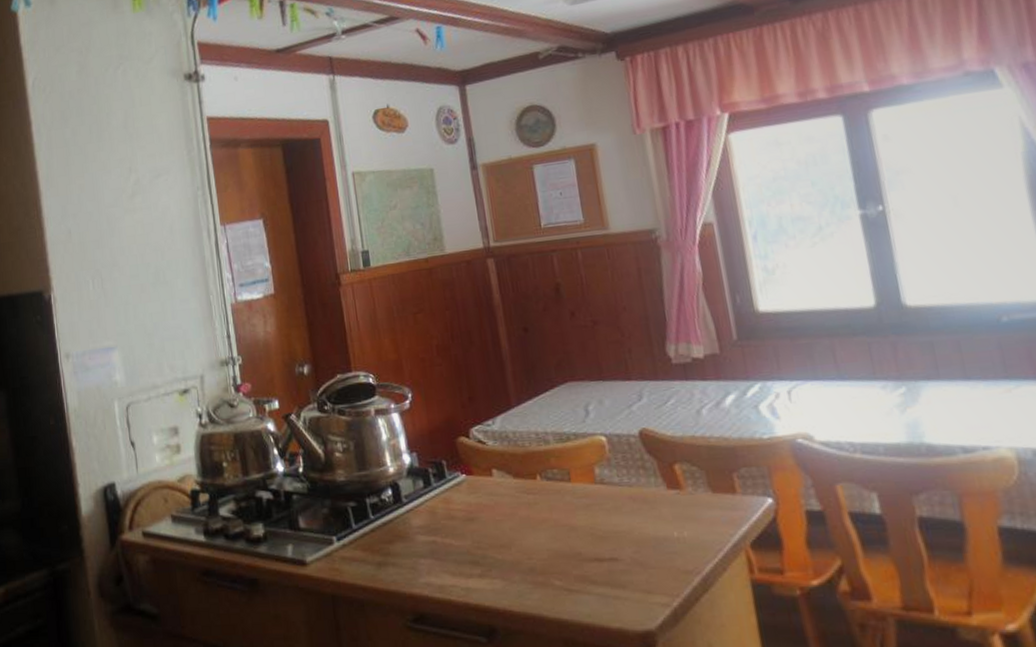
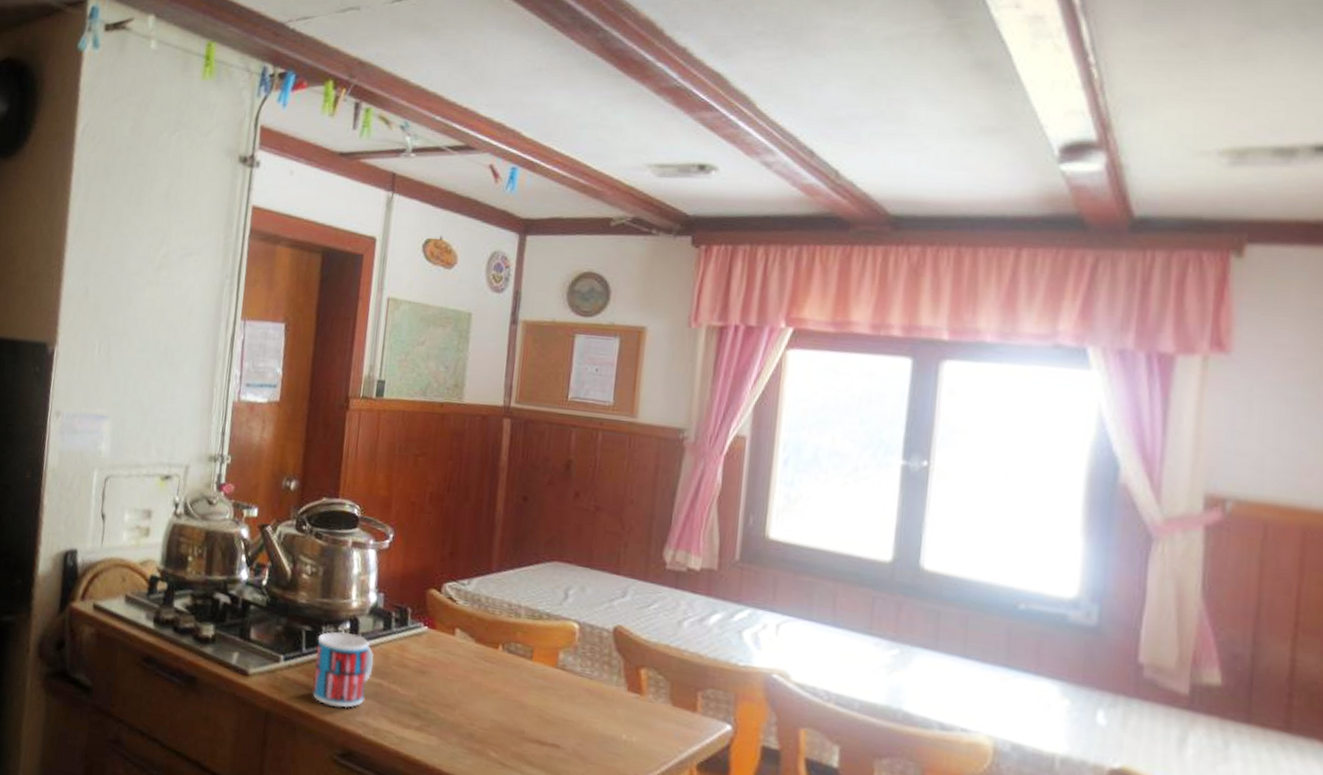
mug: none [364,499,424,575] -> present [312,631,374,709]

